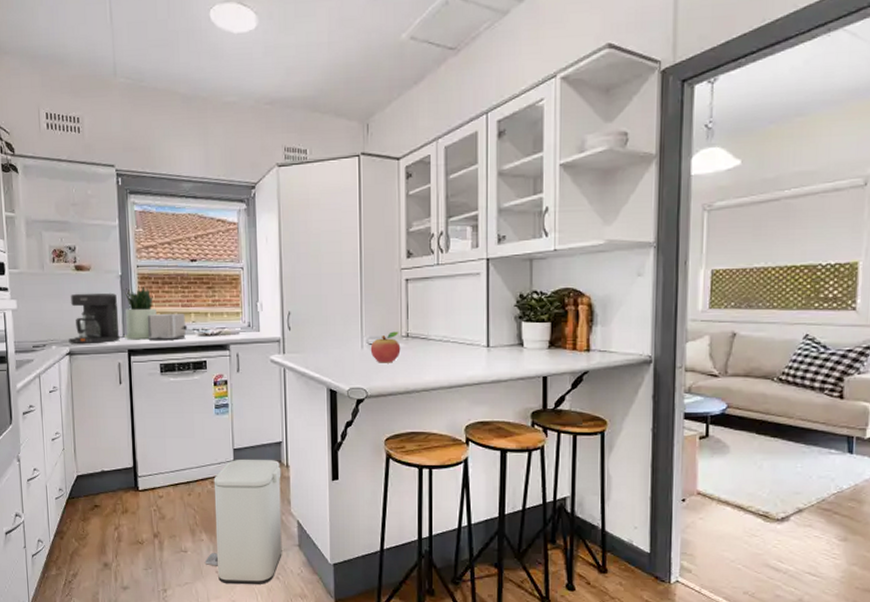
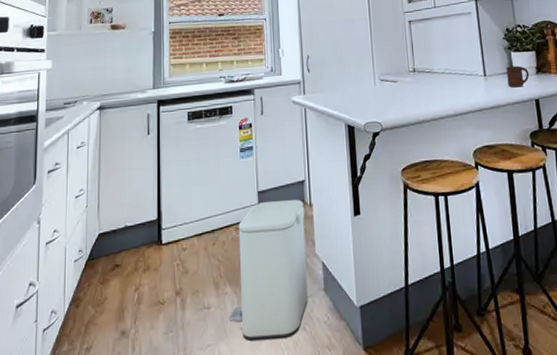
coffee maker: present [68,293,120,343] -> none [100,48,150,98]
planter: present [123,286,157,340] -> none [154,41,186,91]
toaster: present [147,313,188,341] -> none [177,63,215,91]
fruit: present [370,331,401,363] -> none [382,67,409,97]
cup: none [513,338,540,362] -> present [506,65,530,88]

